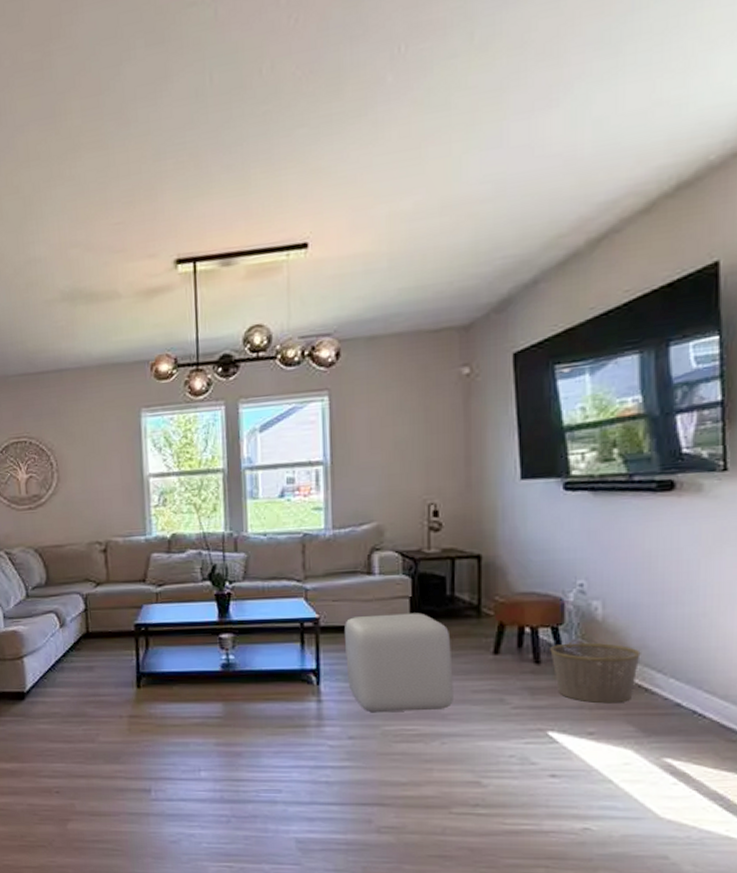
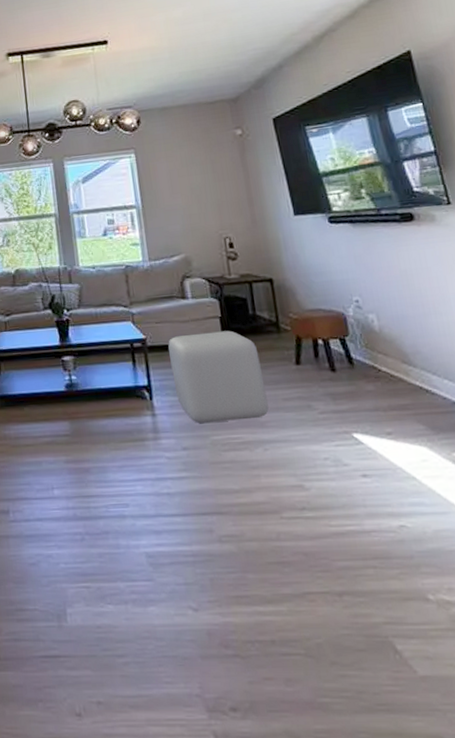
basket: present [550,640,641,704] -> none [341,349,417,405]

